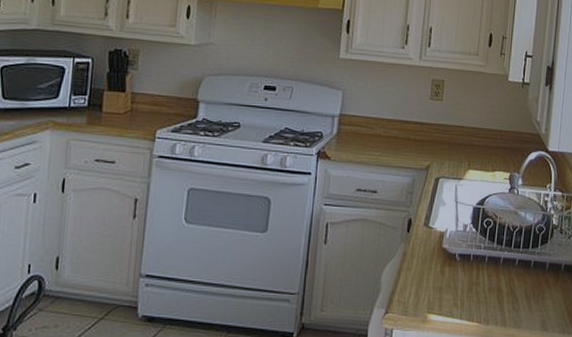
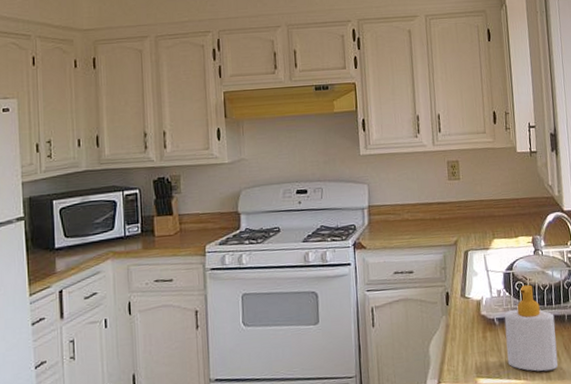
soap bottle: none [462,223,520,317] -> present [504,285,558,372]

